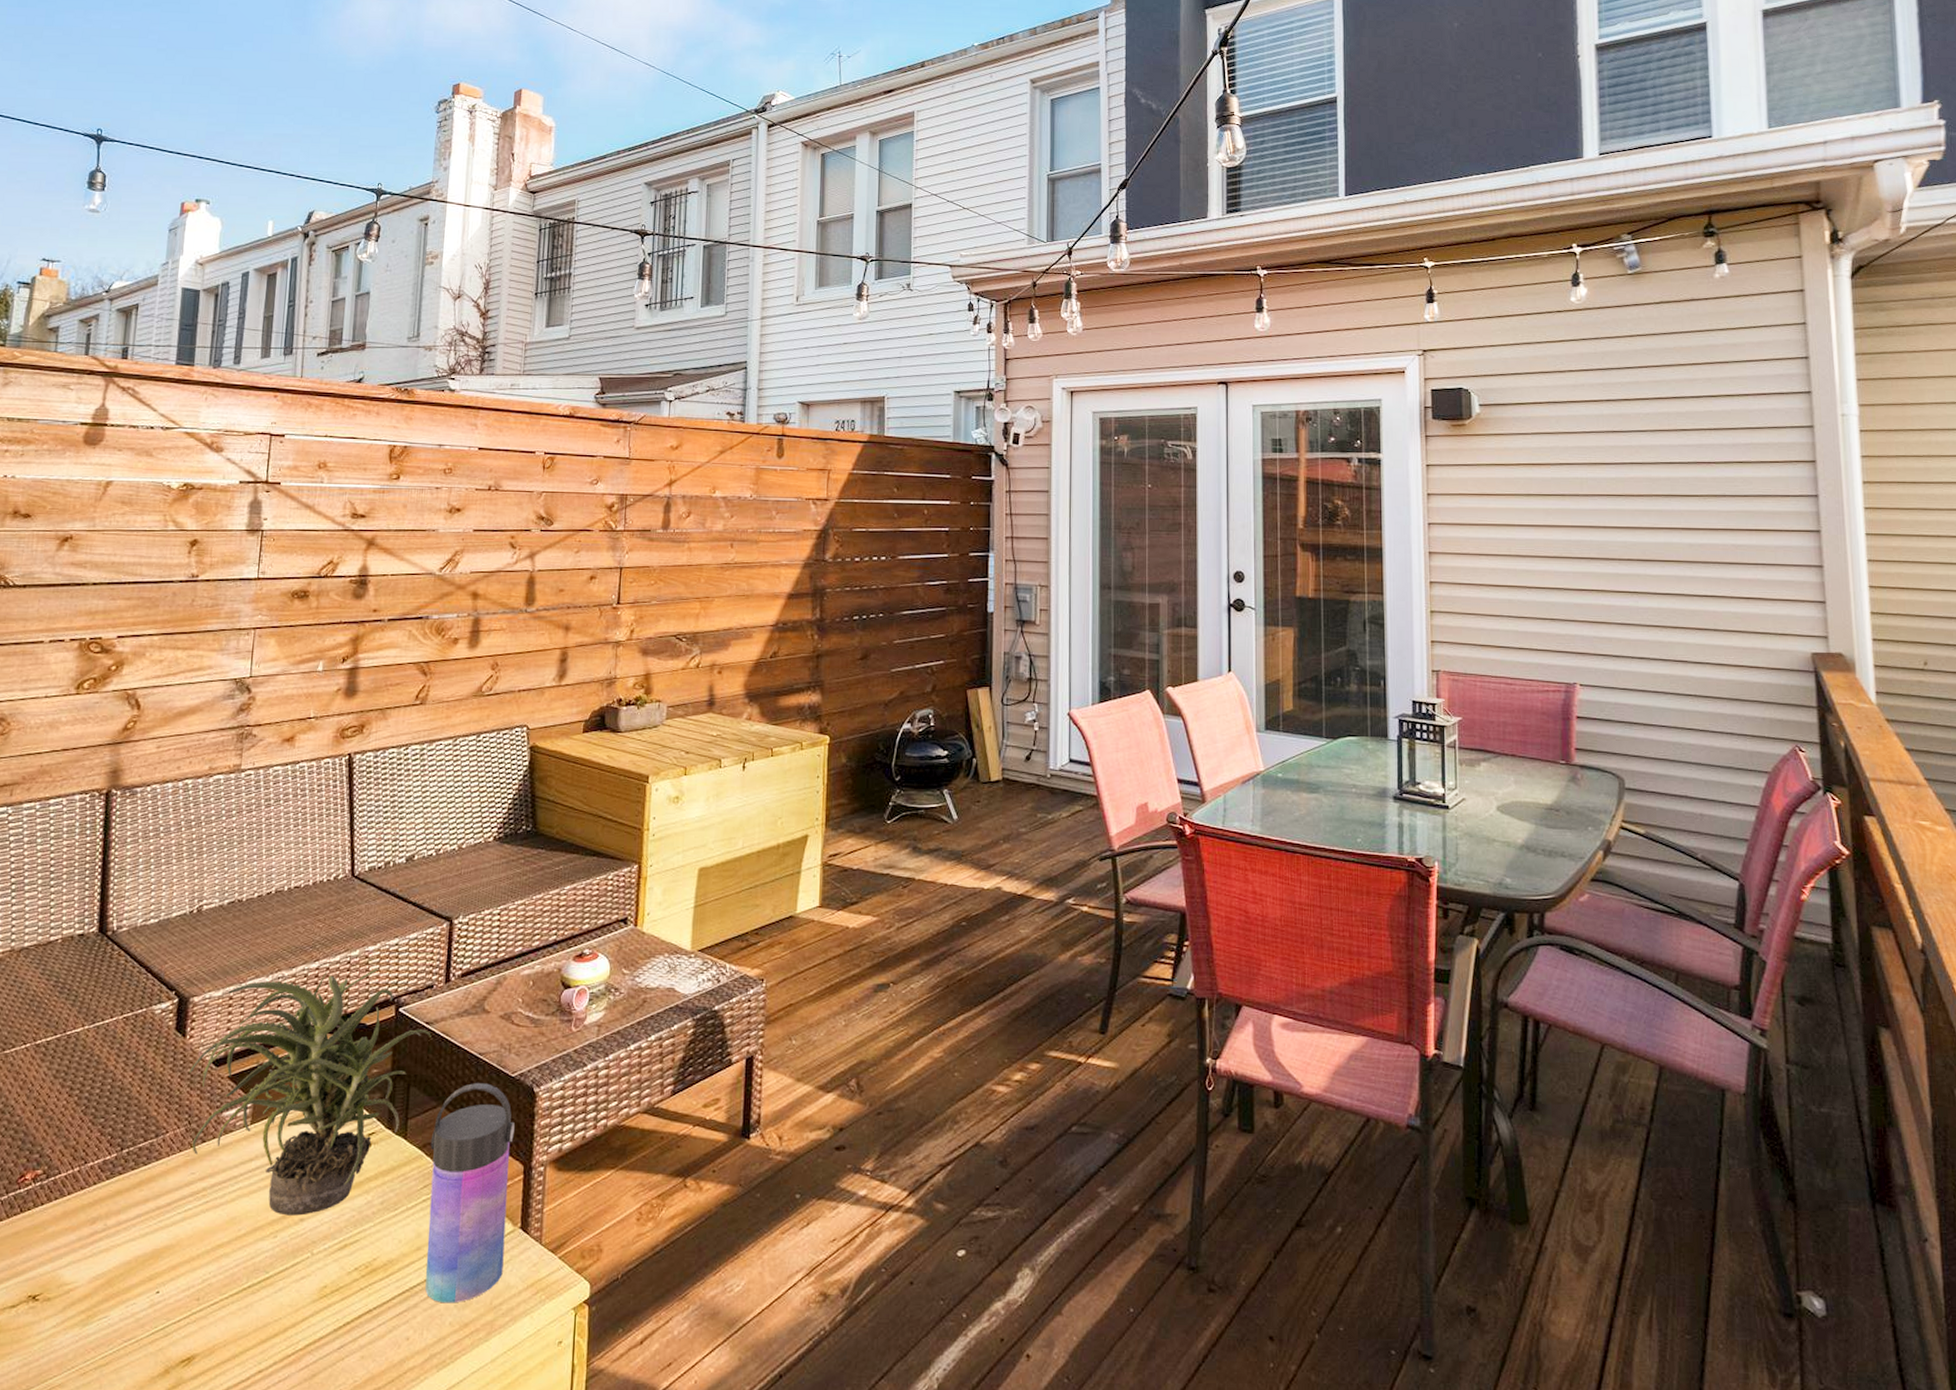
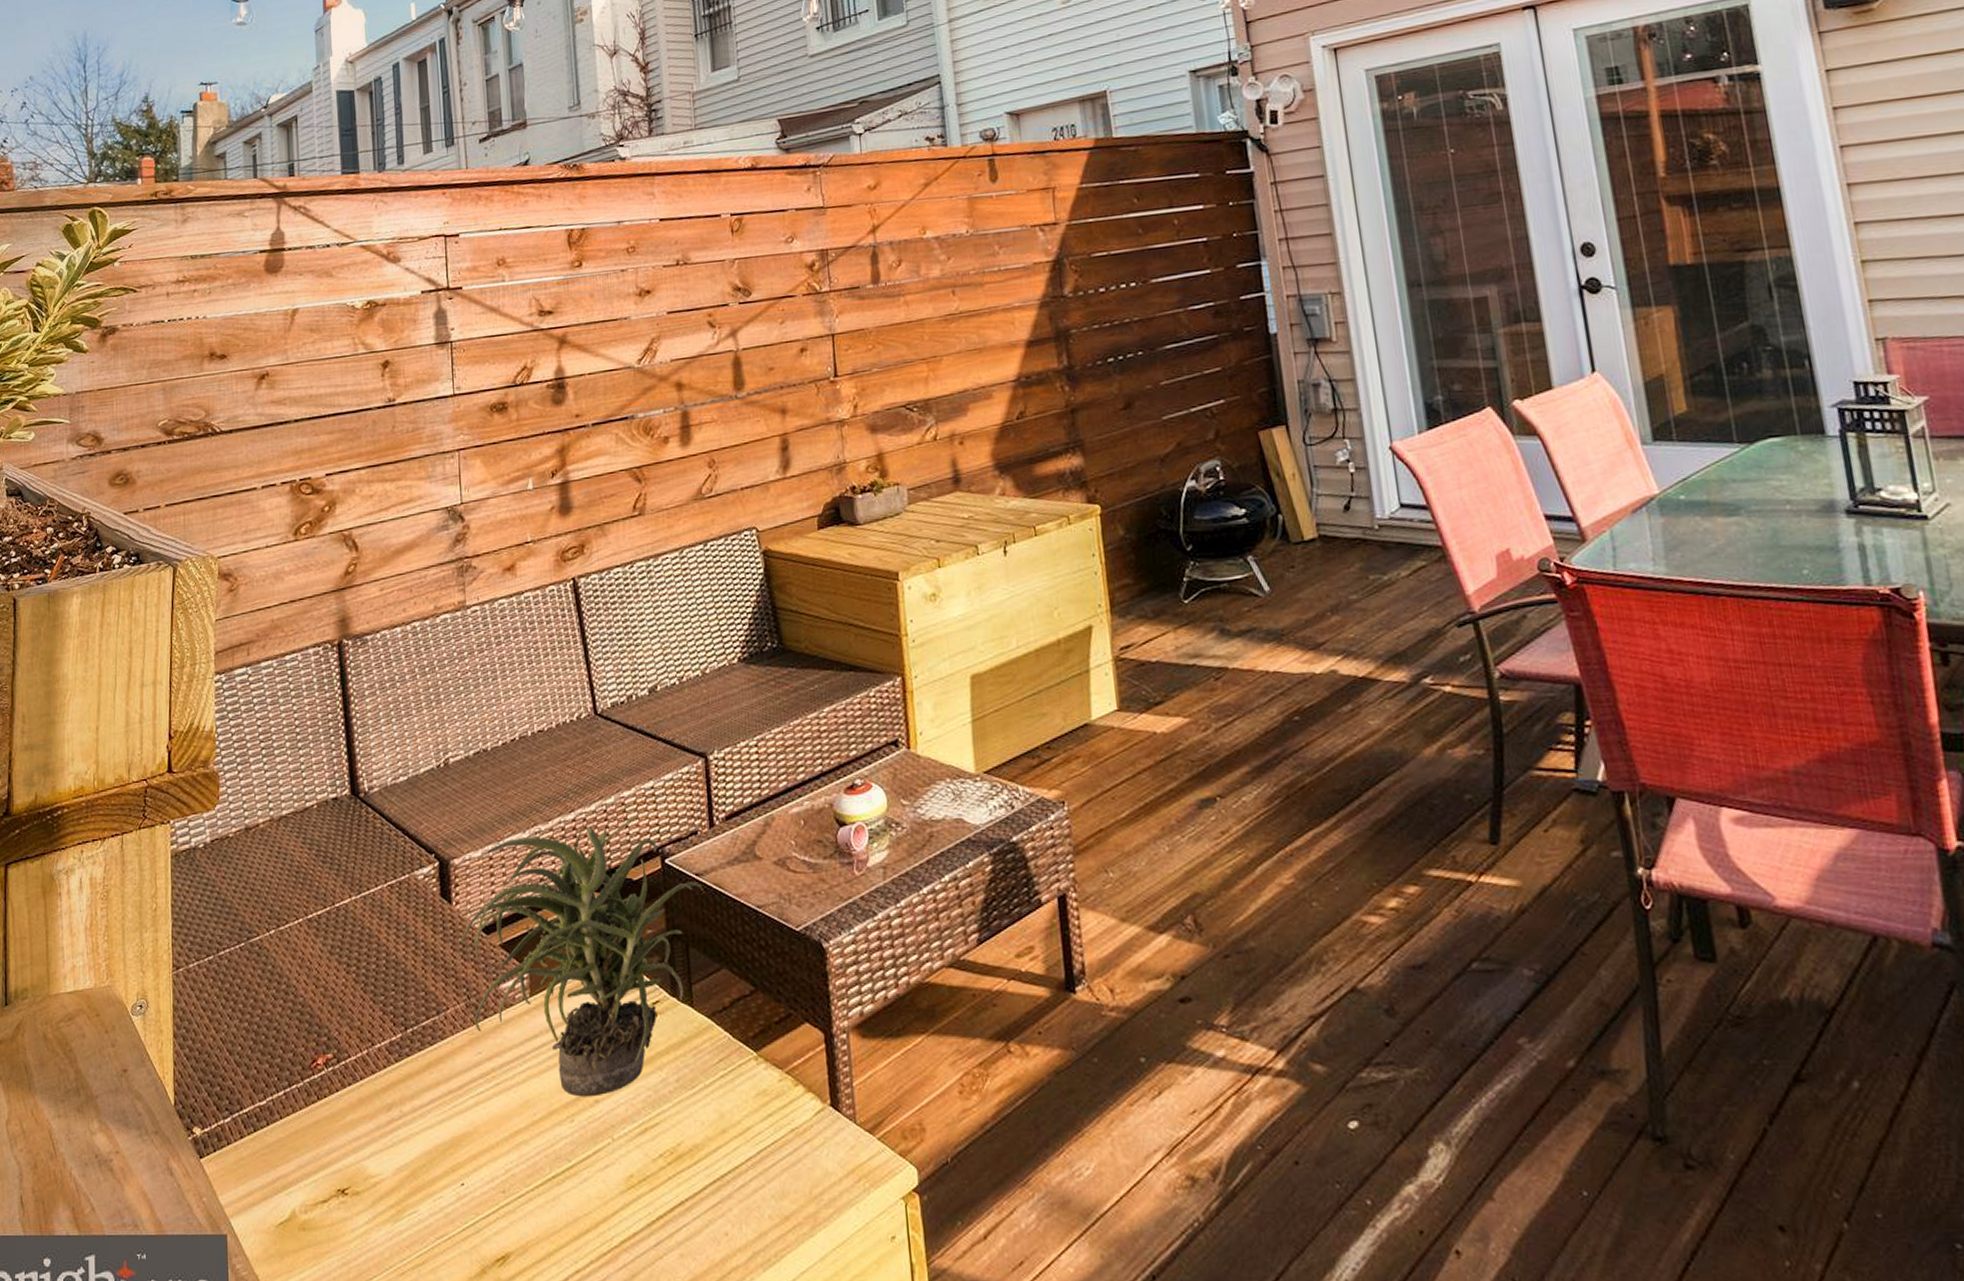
water bottle: present [425,1083,515,1304] -> none [719,940,819,1194]

